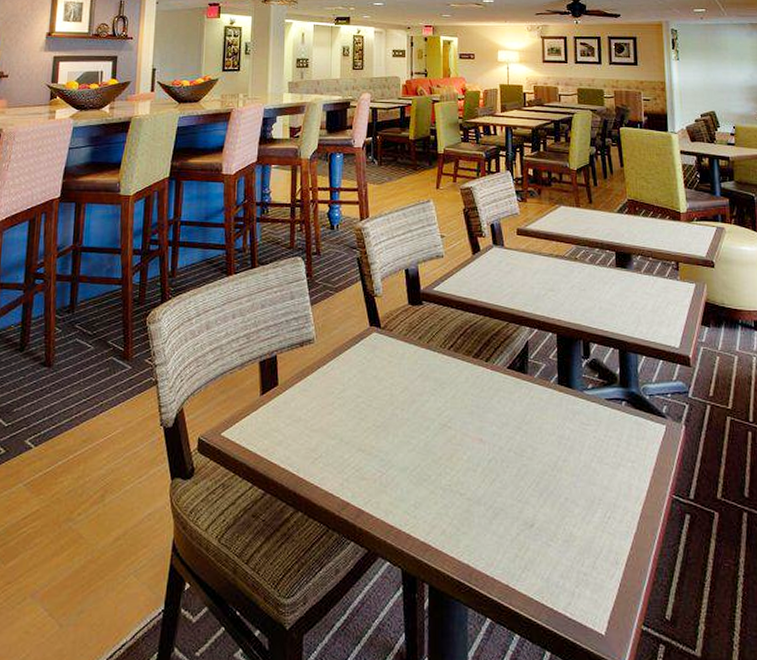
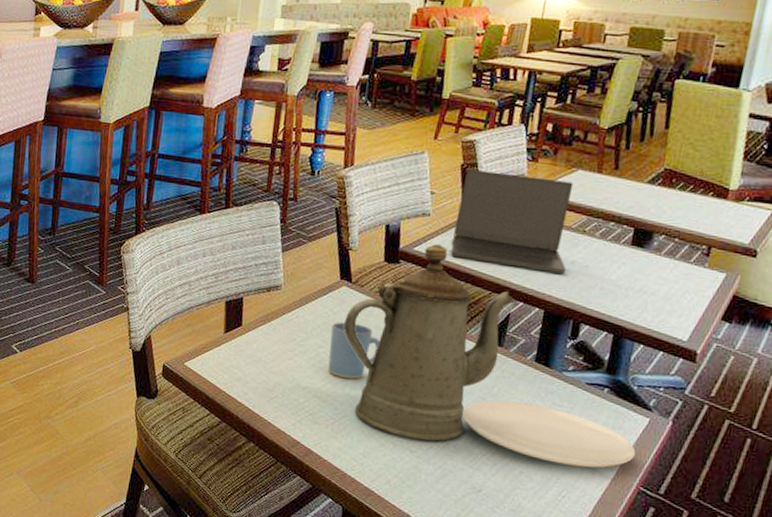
mug: none [367,369,415,425] -> present [328,322,380,379]
coffee pot: none [379,283,530,481] -> present [344,244,516,441]
laptop: none [466,212,568,300] -> present [451,168,574,275]
plate: none [503,426,662,484] -> present [462,400,636,468]

